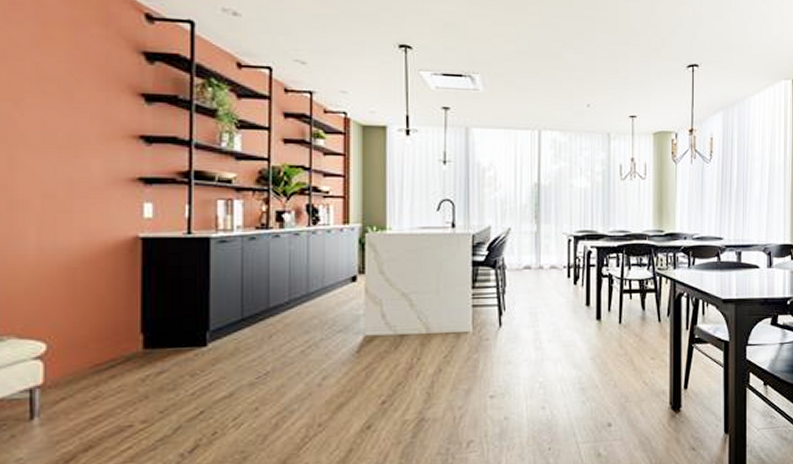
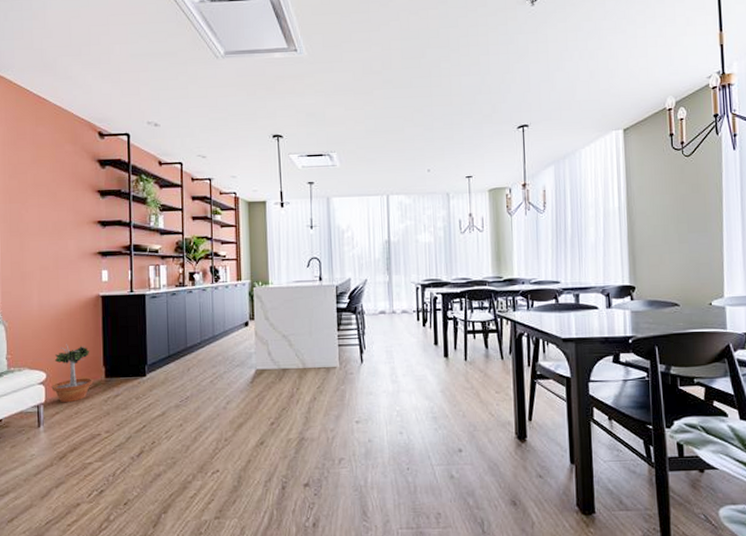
potted tree: none [55,301,125,385] -> present [51,343,94,403]

